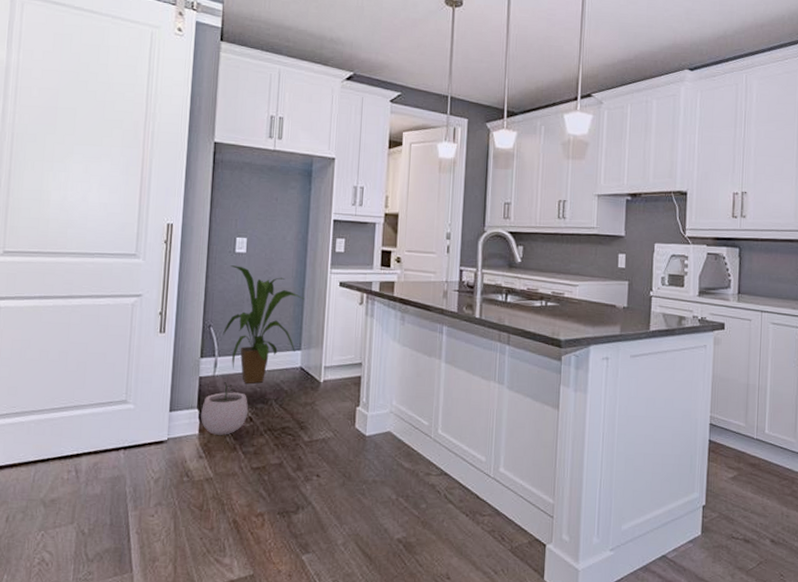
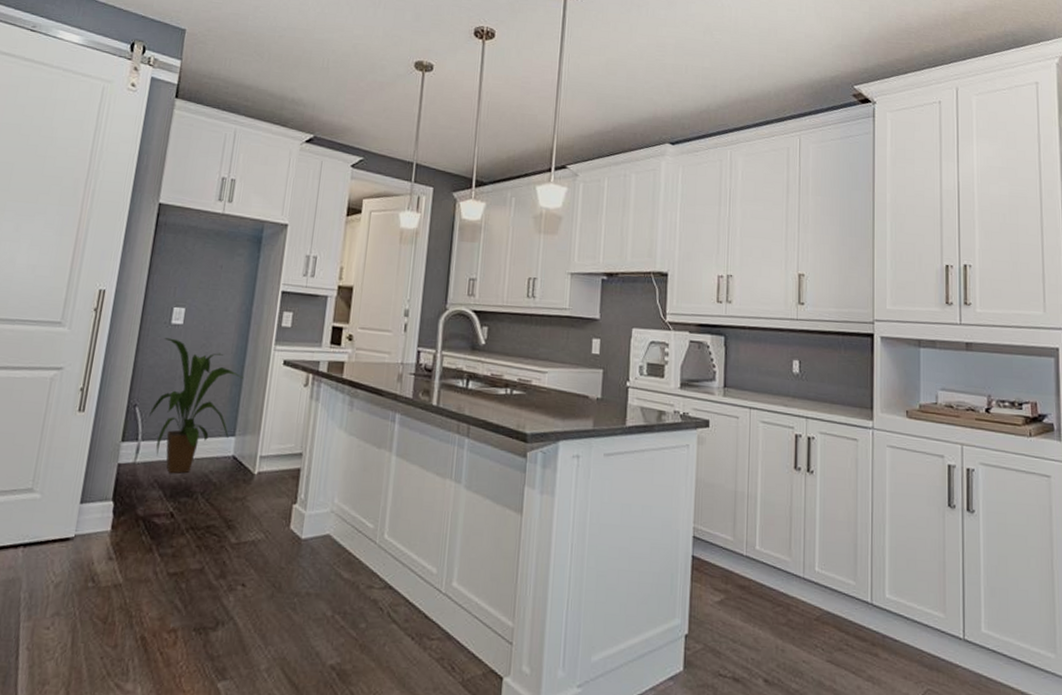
plant pot: present [201,382,248,435] -> none [115,471,171,533]

